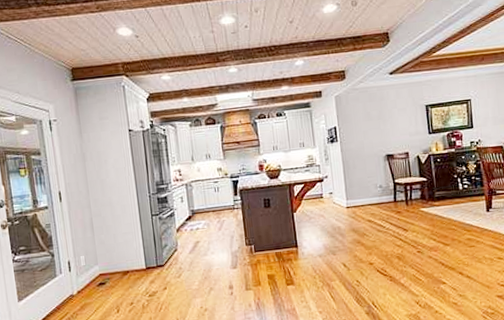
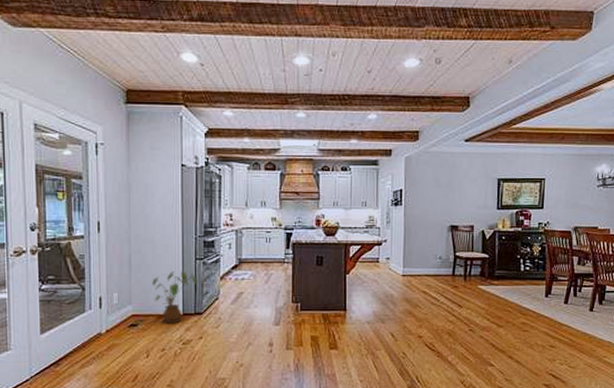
house plant: none [114,228,156,279] -> present [152,271,197,324]

